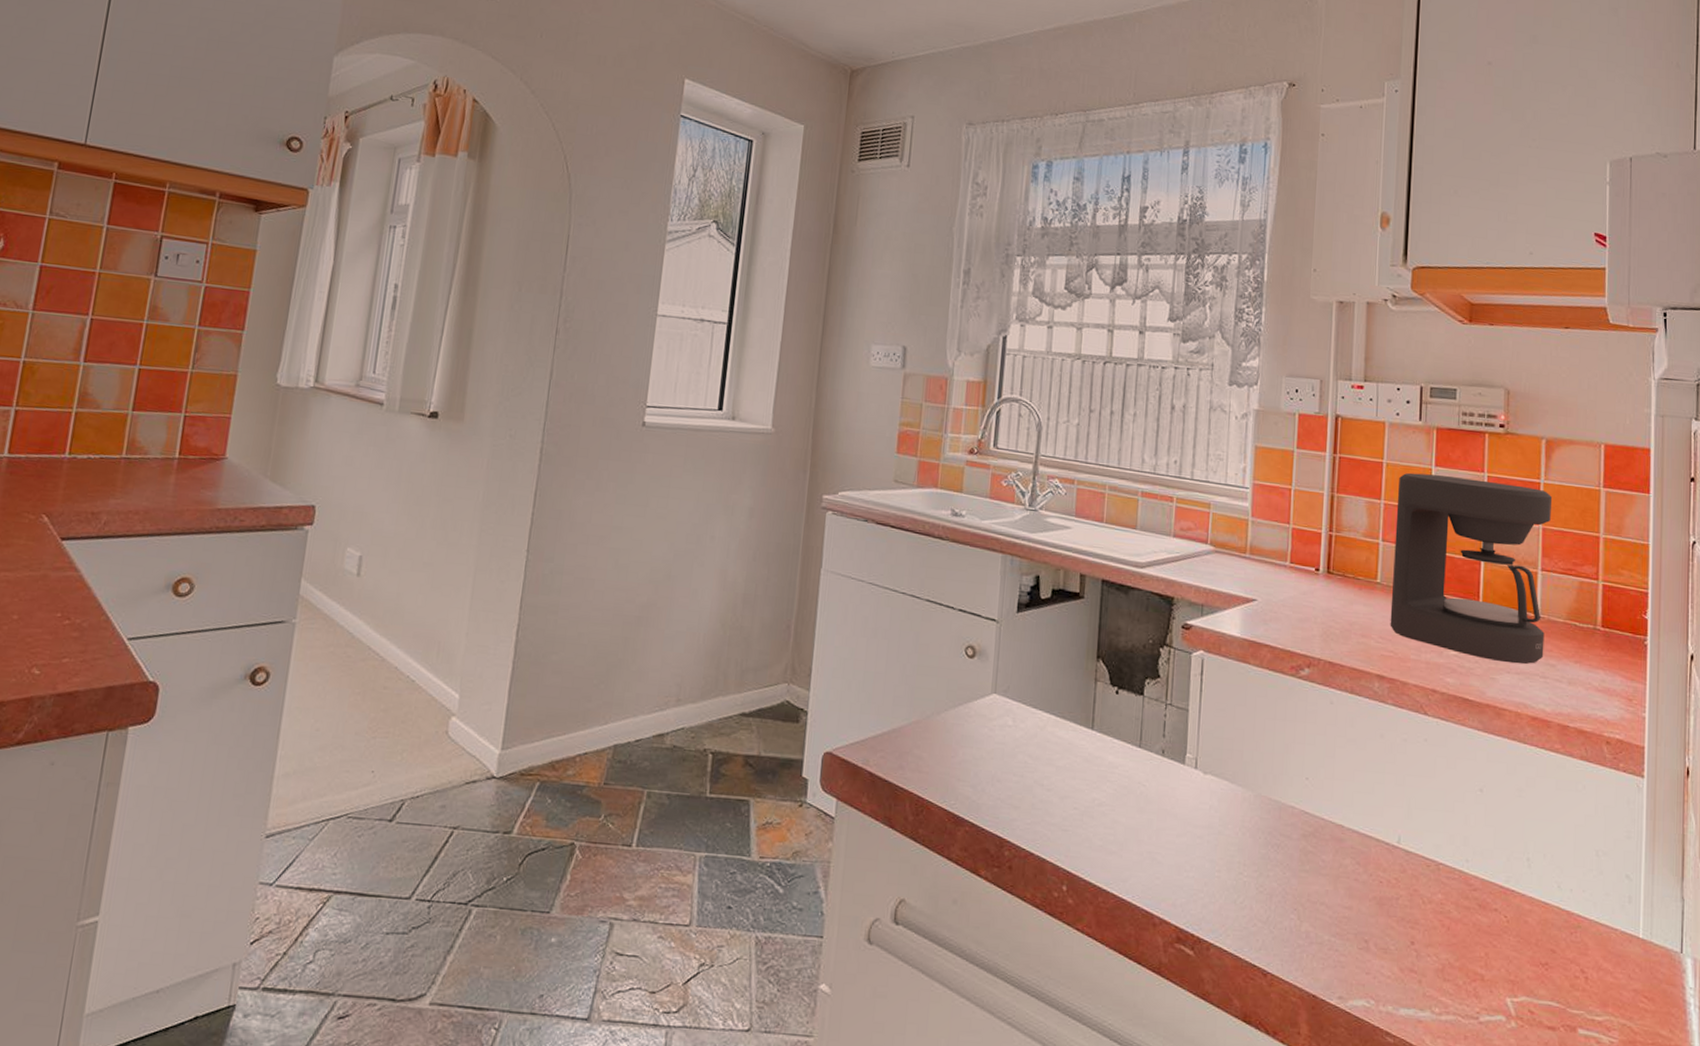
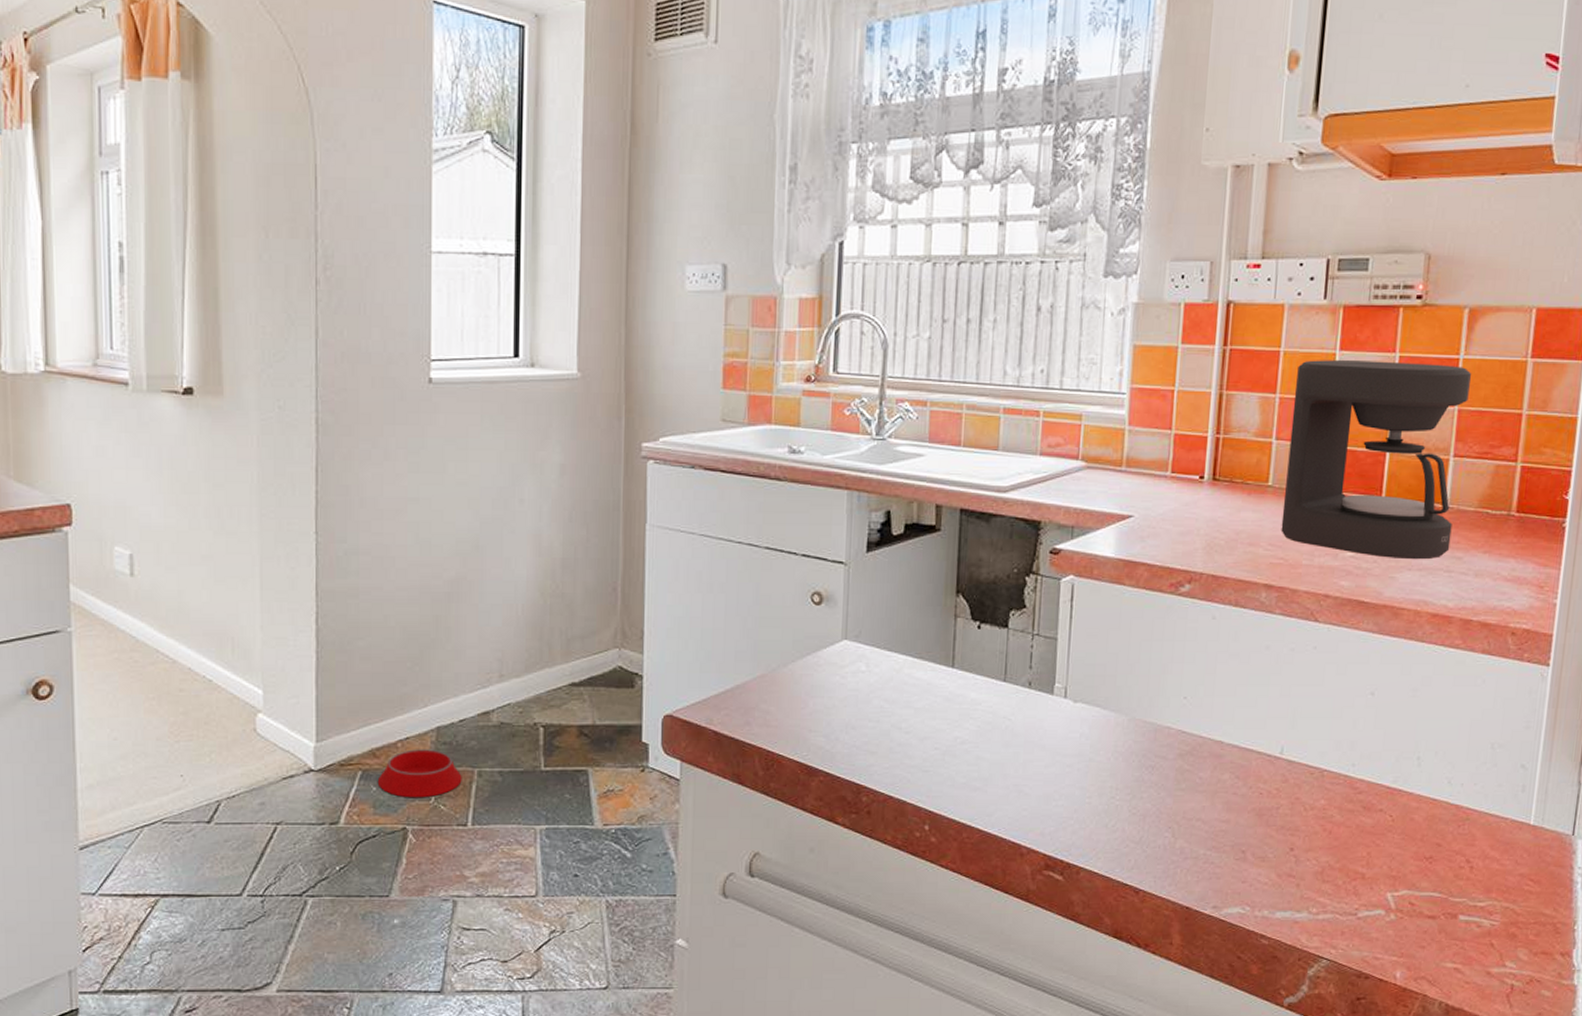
pet bowl: none [553,765,632,815] -> present [377,749,462,798]

